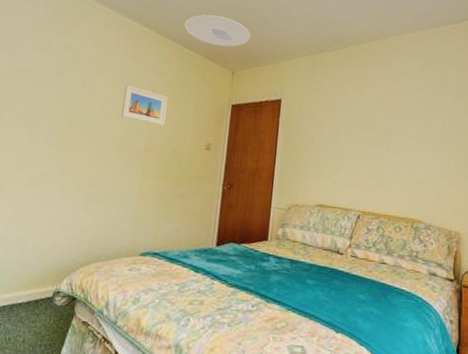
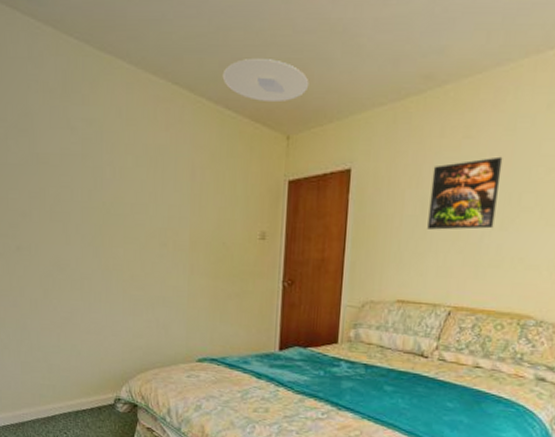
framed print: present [121,85,168,126] -> none [159,165,211,213]
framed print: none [340,98,393,151] -> present [427,156,503,230]

